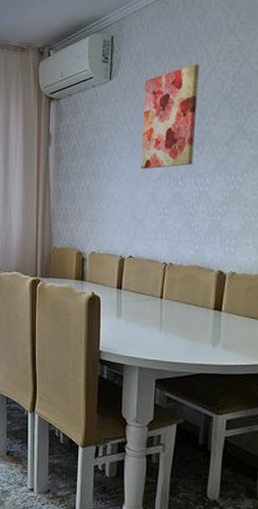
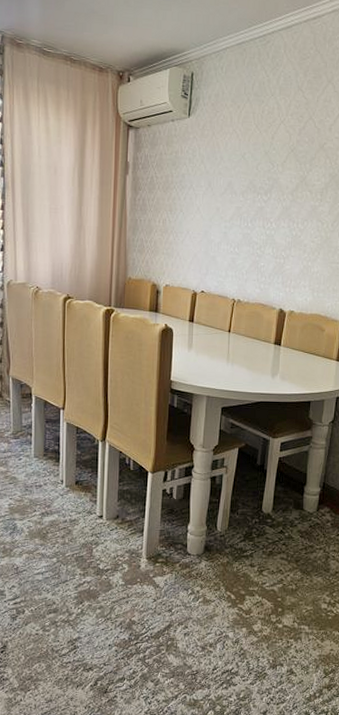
wall art: present [141,64,199,169] -> none [215,113,271,210]

